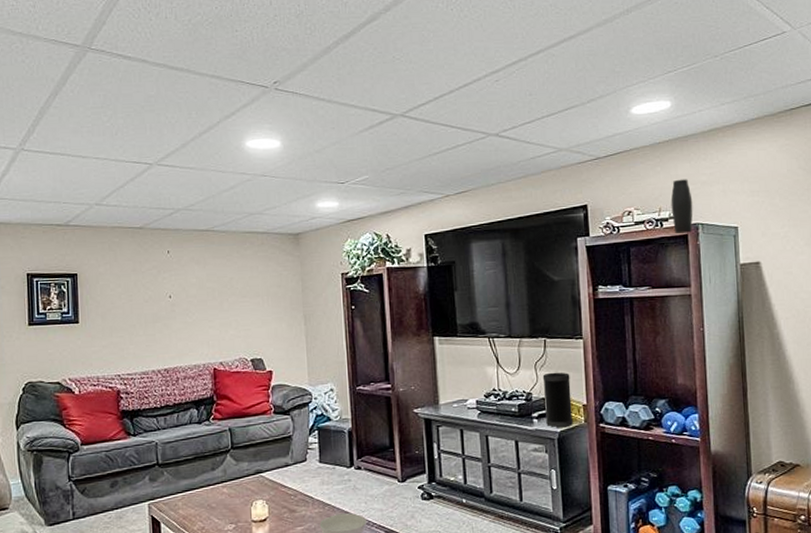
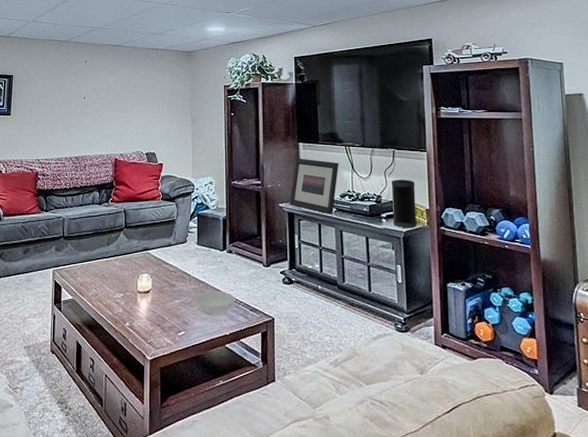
picture frame: none [426,354,482,418] -> present [290,158,339,215]
vase: present [670,179,693,234] -> none [504,21,524,66]

